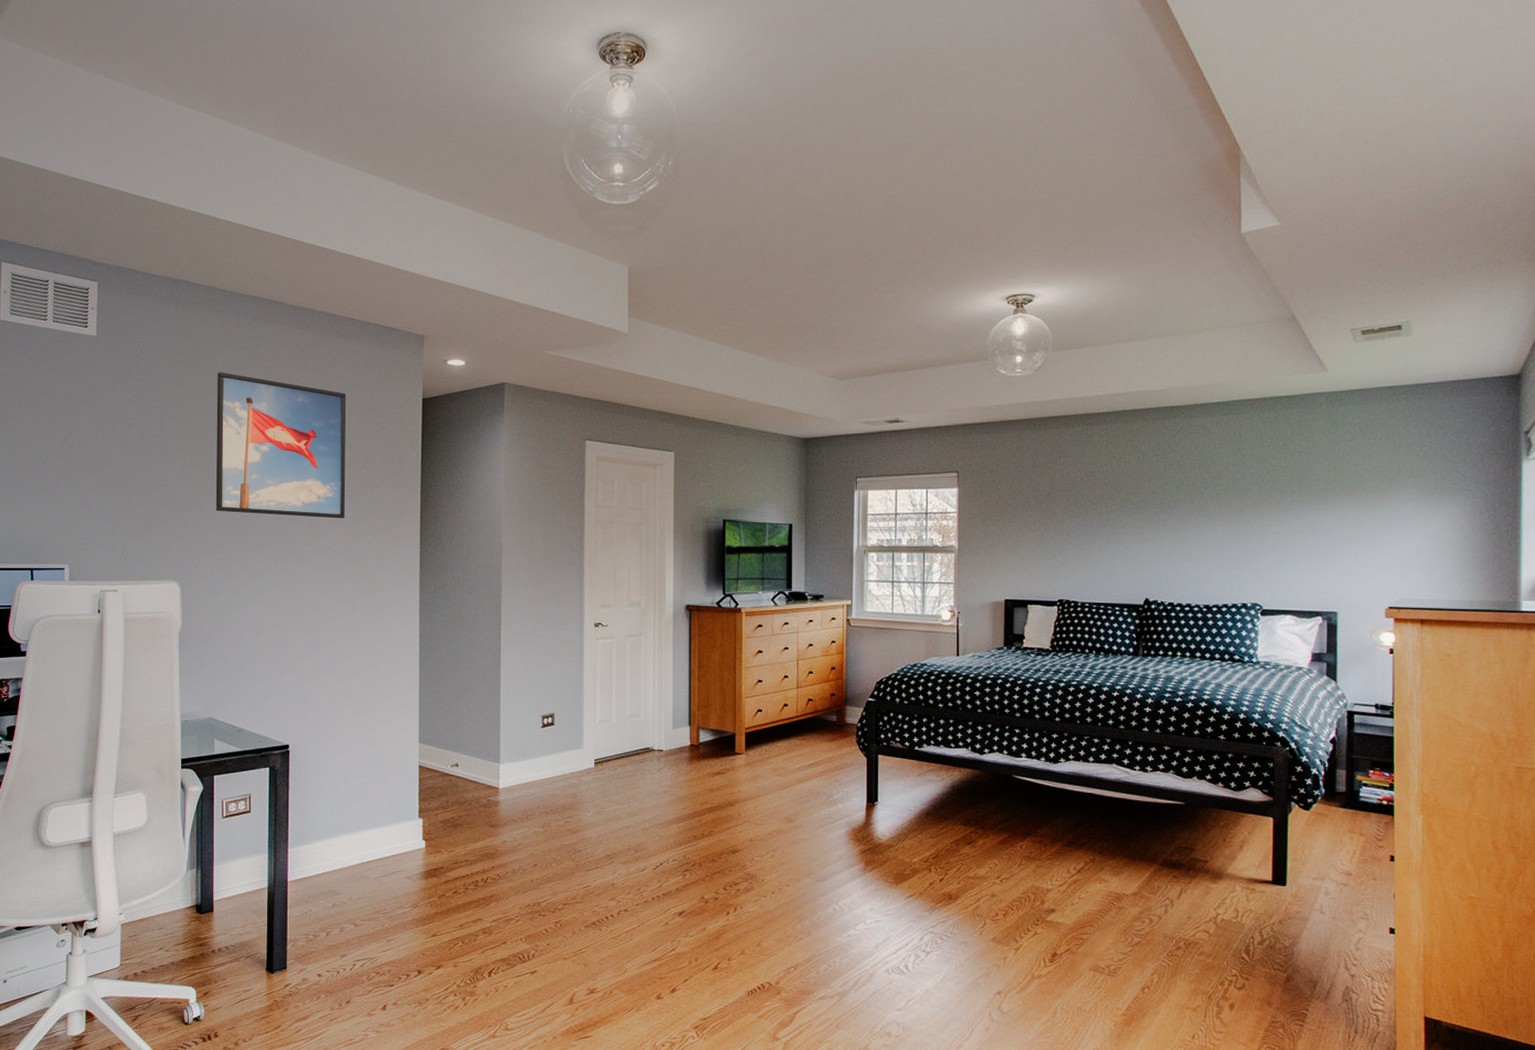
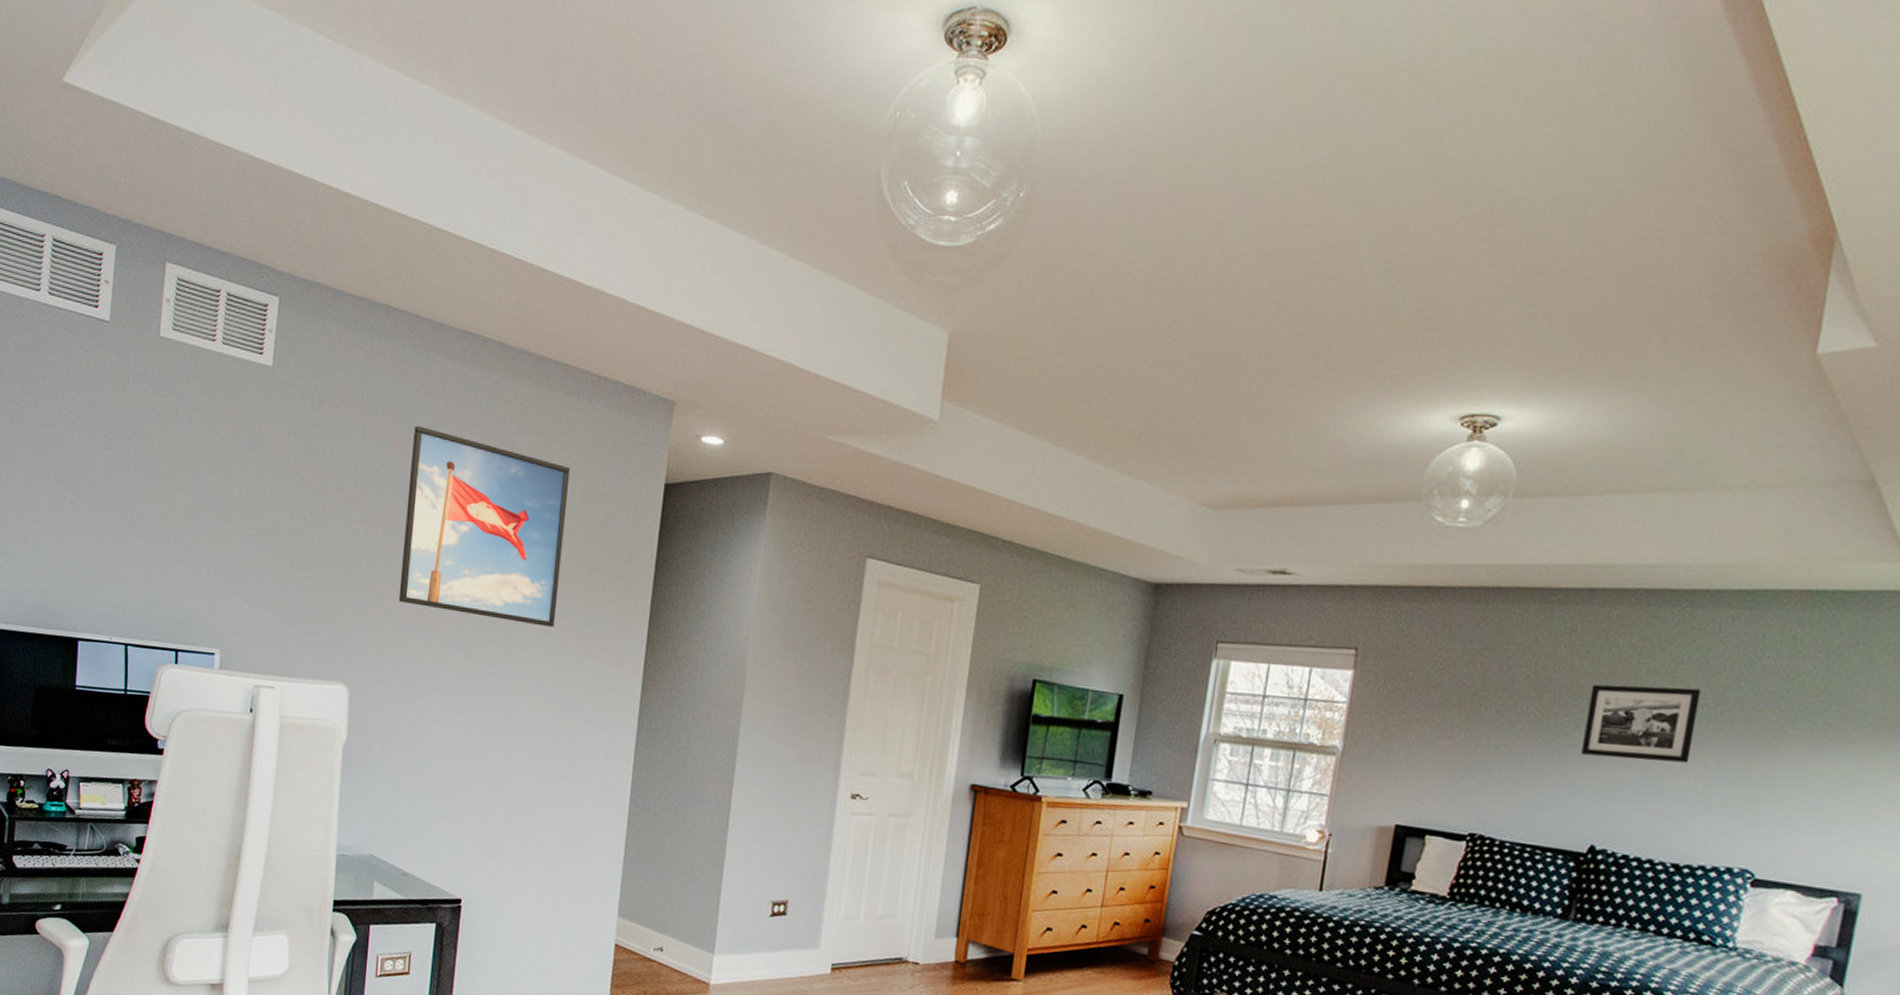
picture frame: none [1128,476,1204,532] -> present [1581,684,1701,763]

